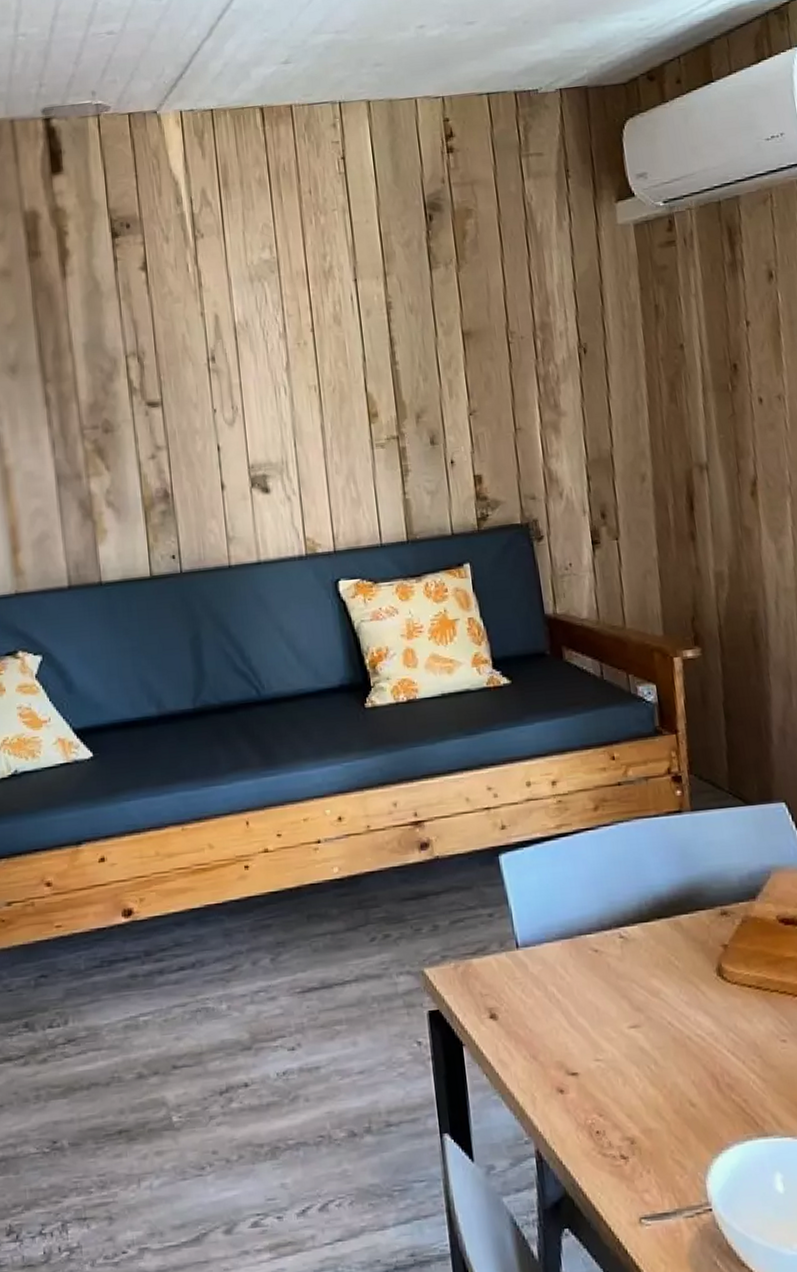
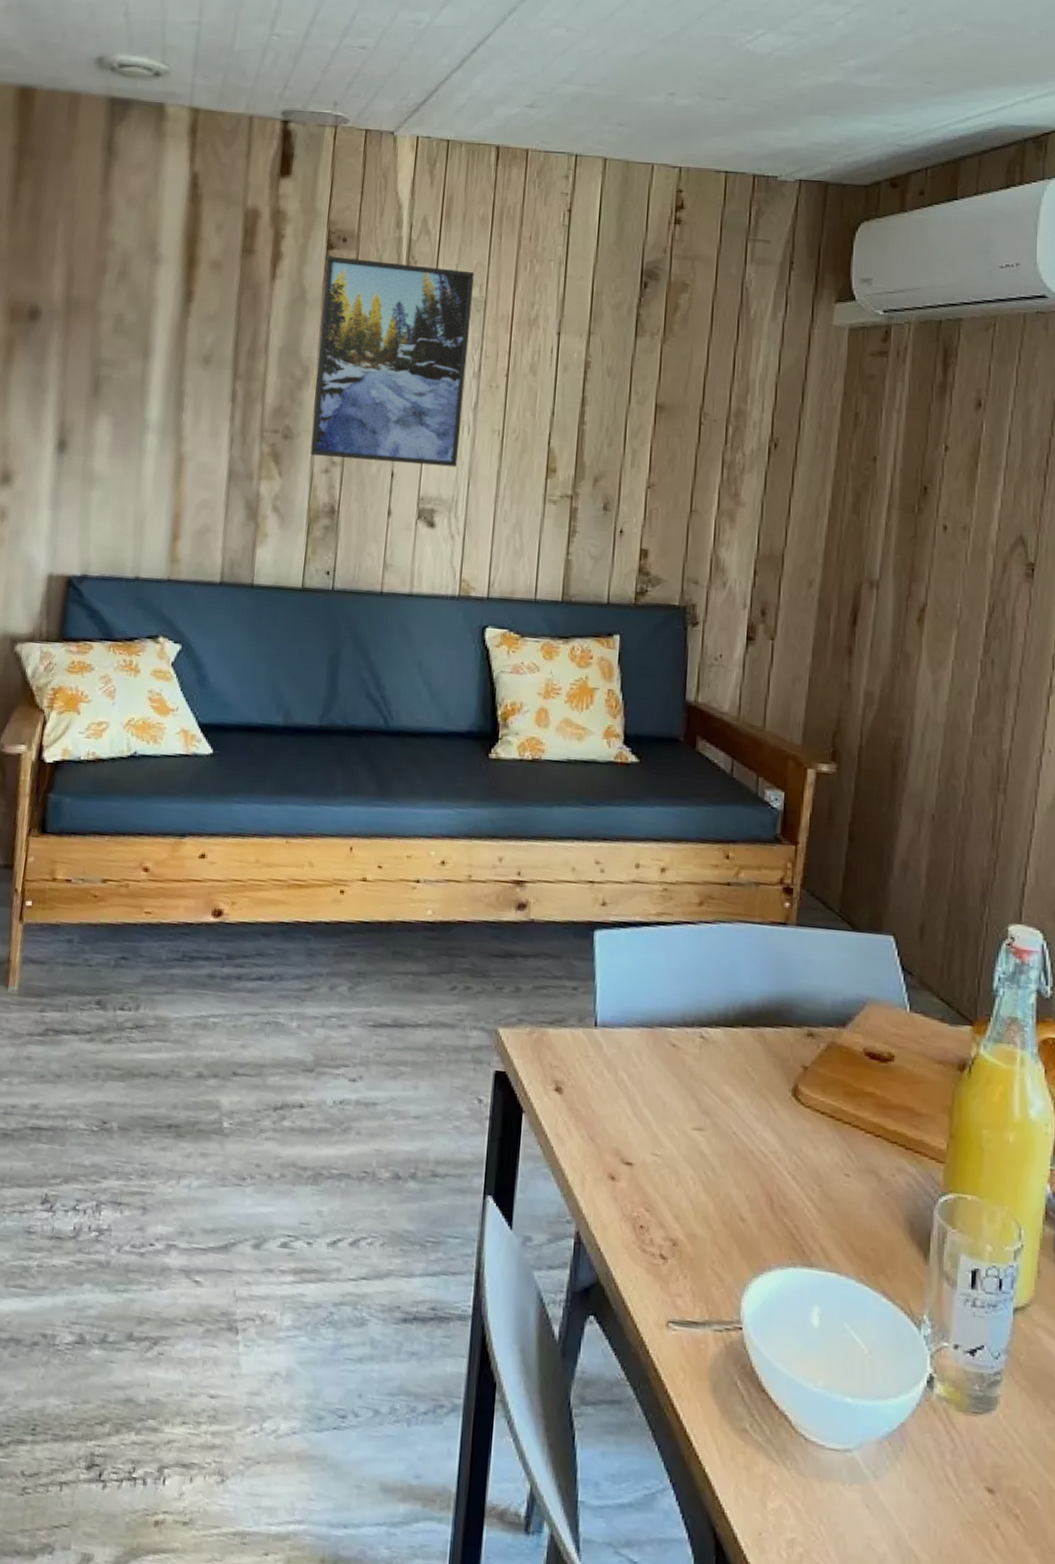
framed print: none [114,234,280,444] -> present [310,256,474,467]

